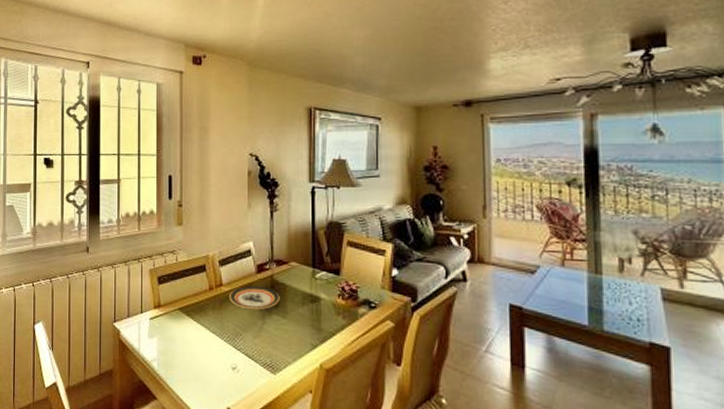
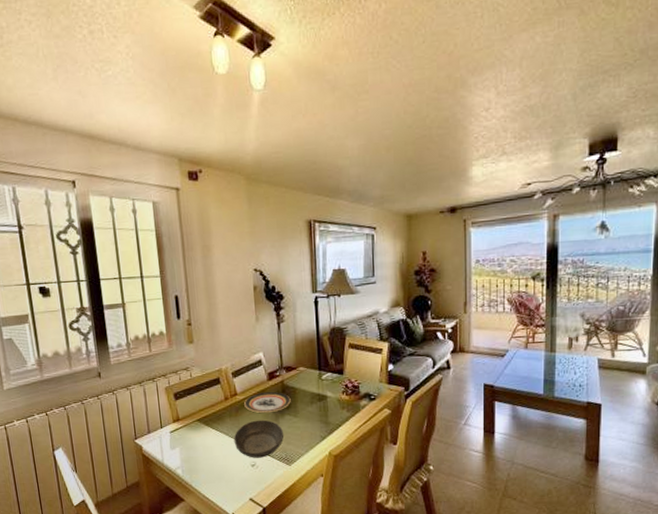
bowl: none [215,316,271,361] -> present [233,419,284,458]

